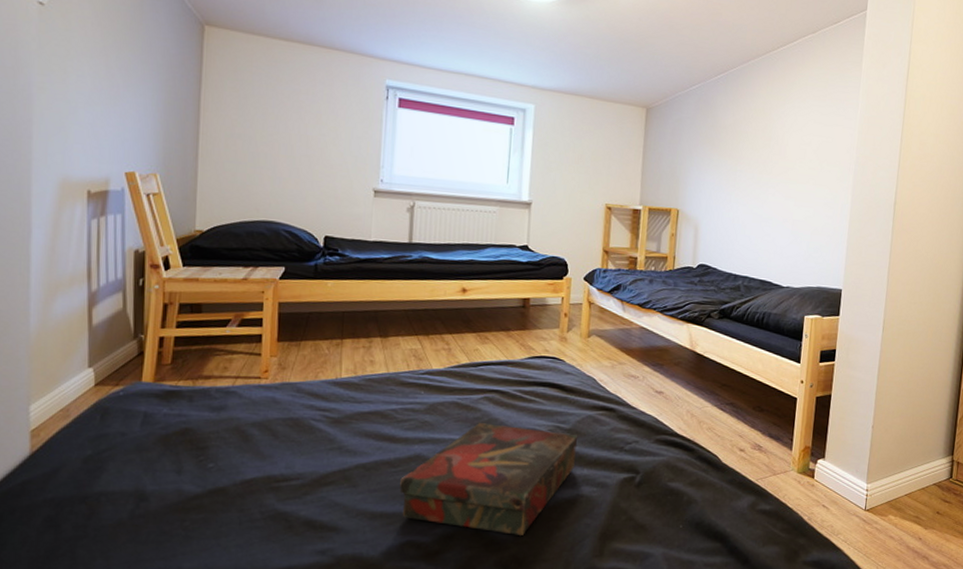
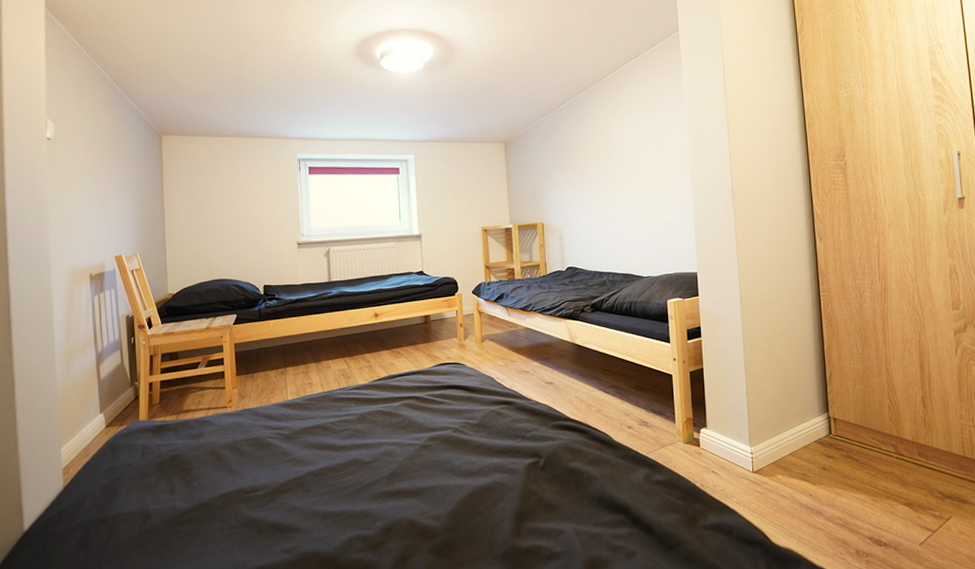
book: present [399,423,578,535] -> none [343,426,486,523]

